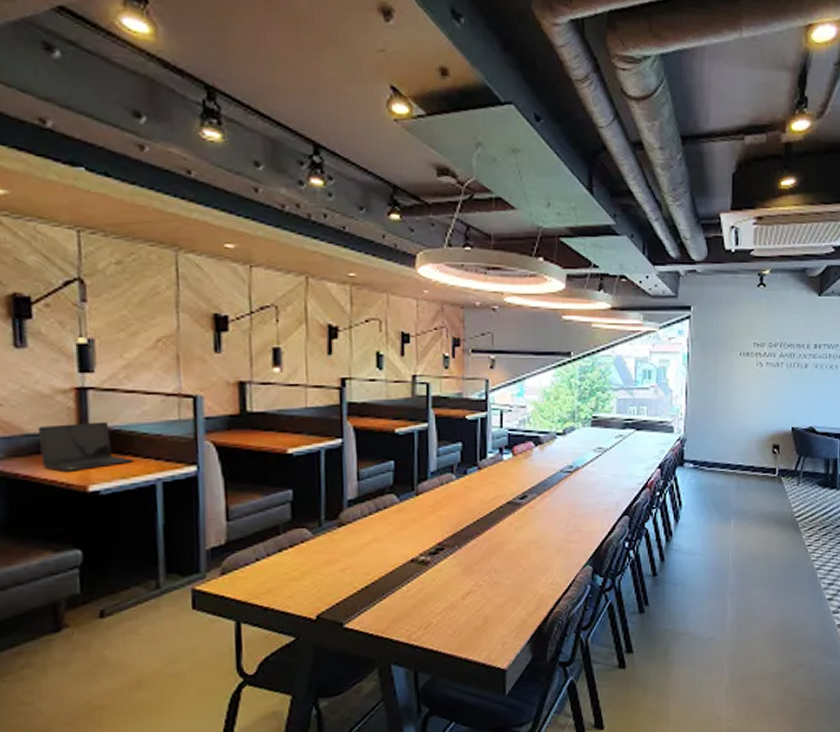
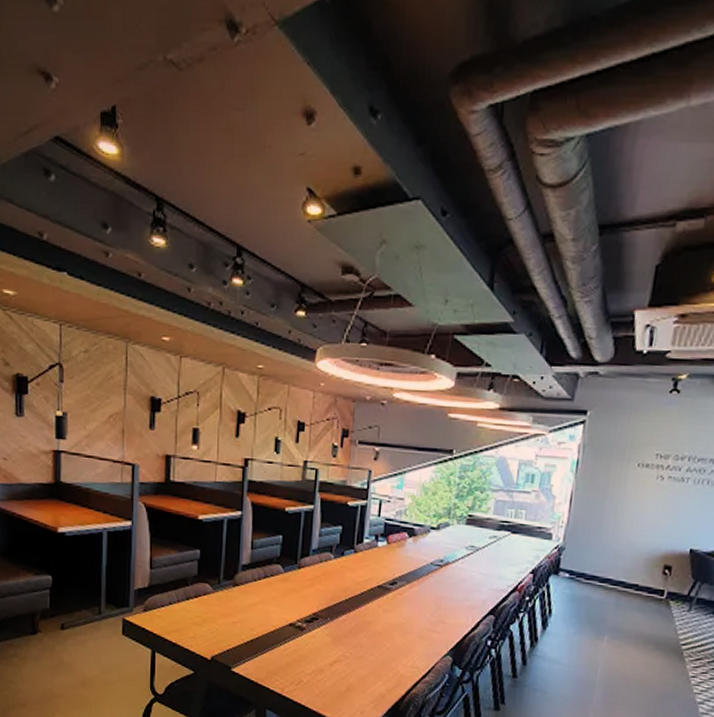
laptop: present [39,421,134,473] -> none [29,478,89,516]

